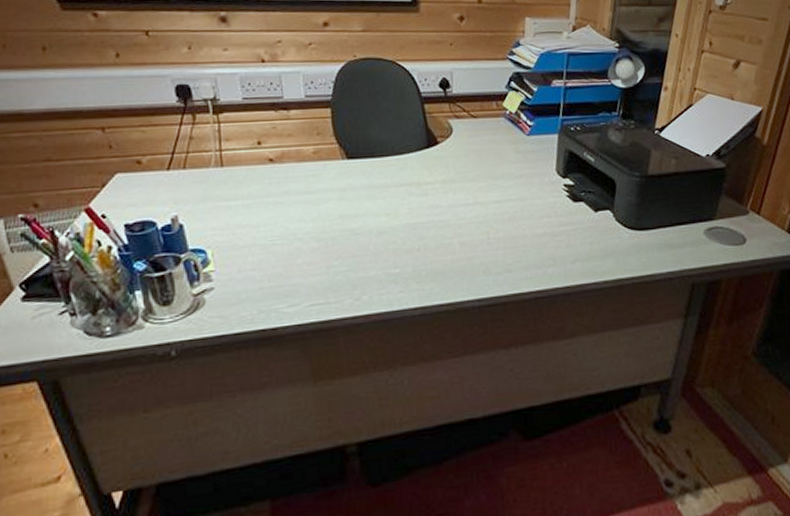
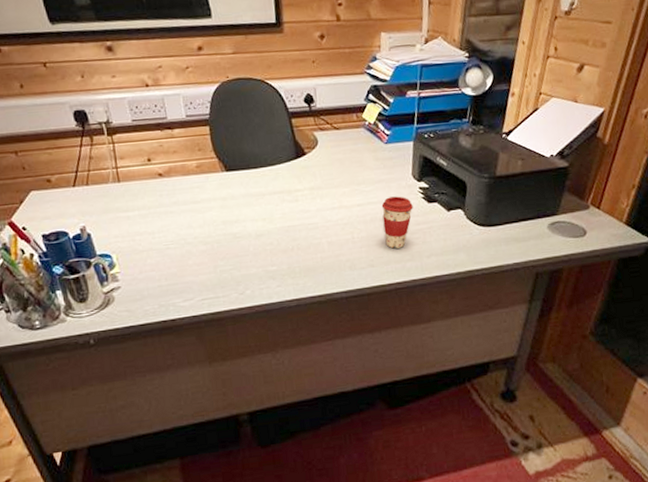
coffee cup: none [521,193,557,252] -> present [381,196,413,249]

